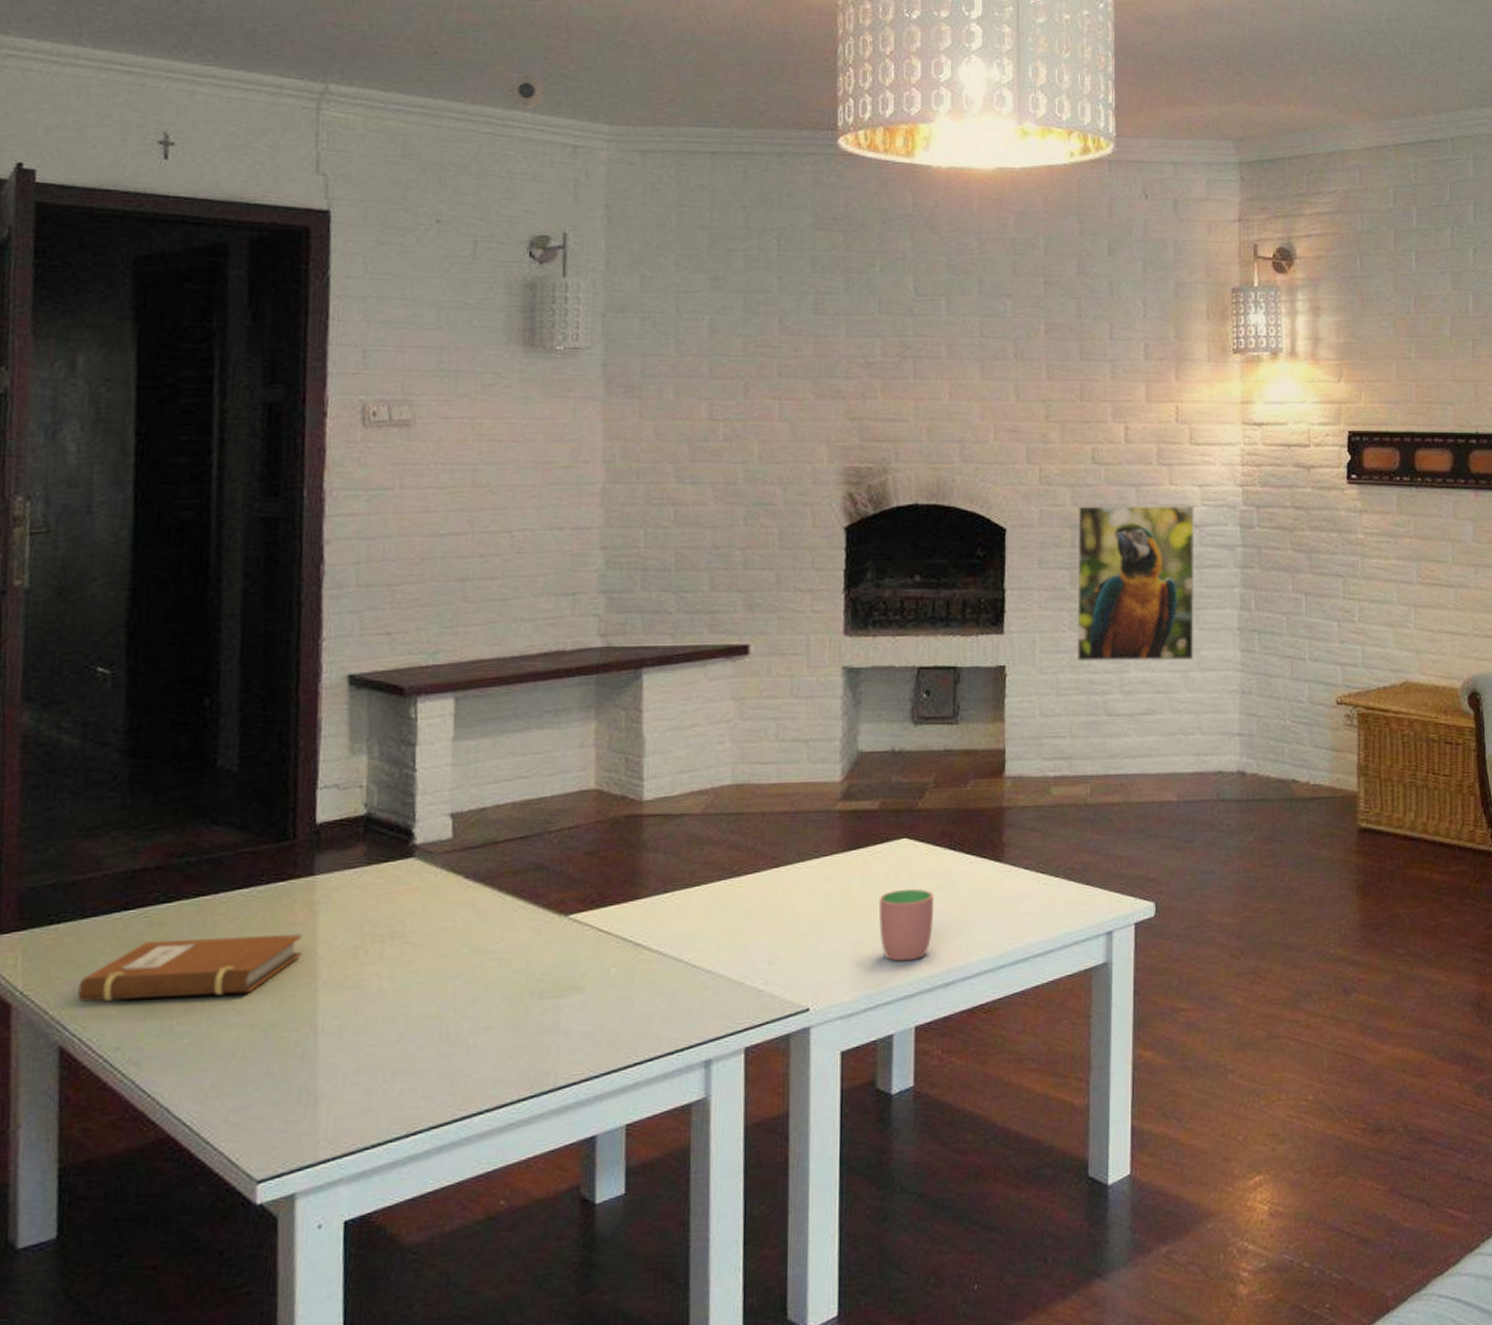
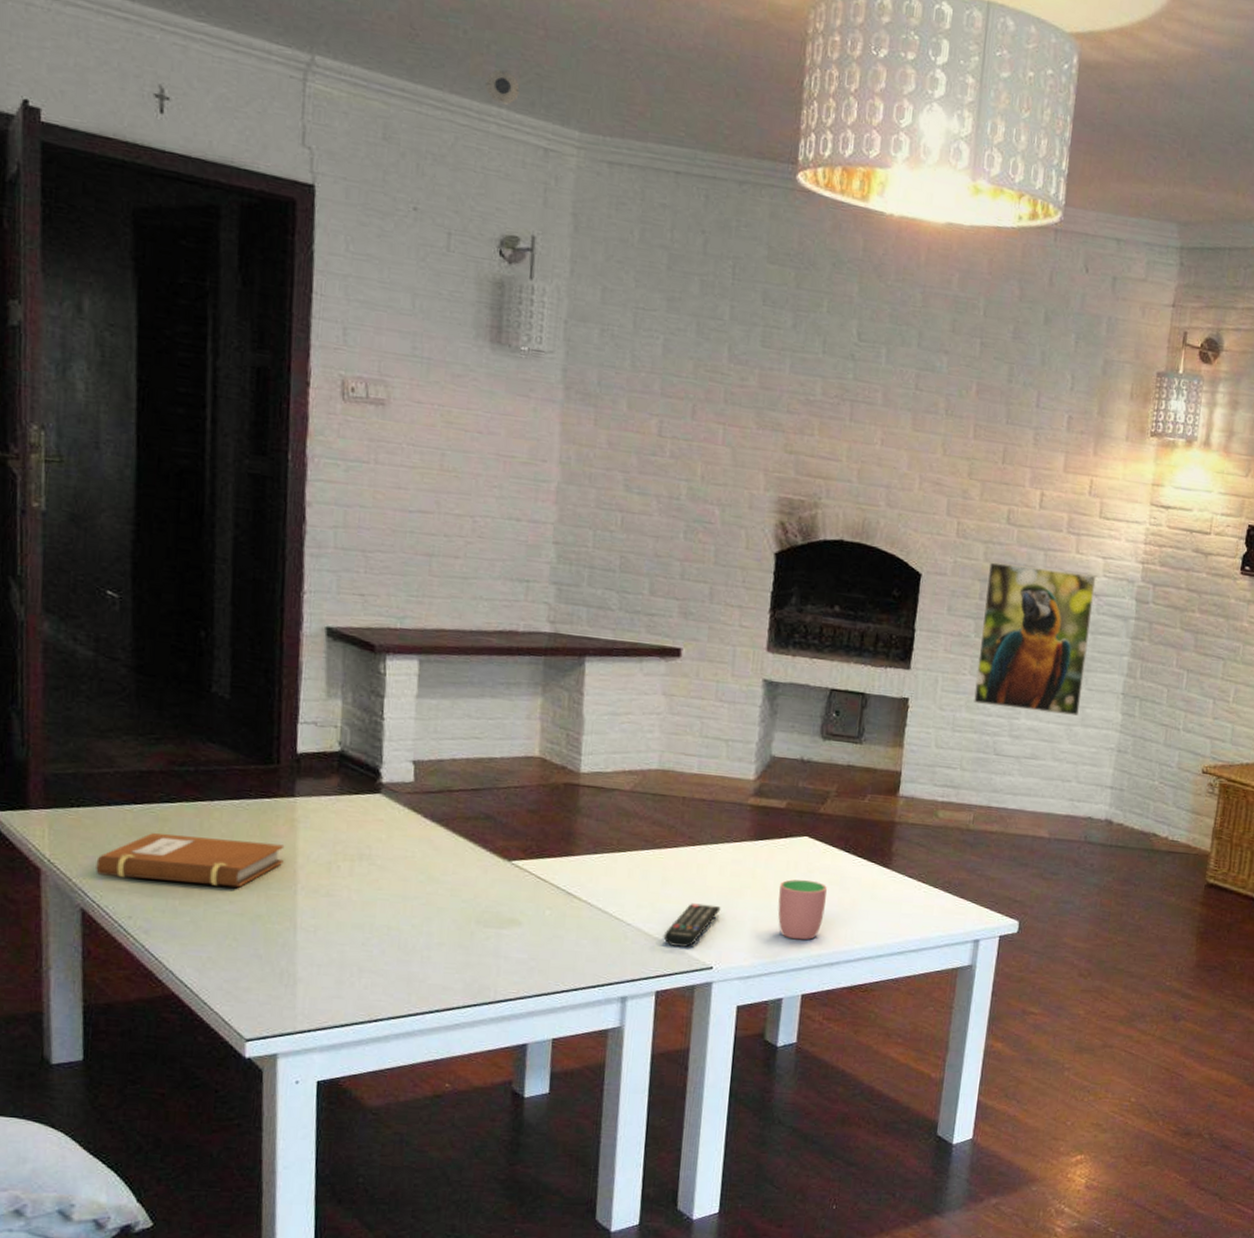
remote control: none [749,934,814,990] -> present [663,903,721,947]

